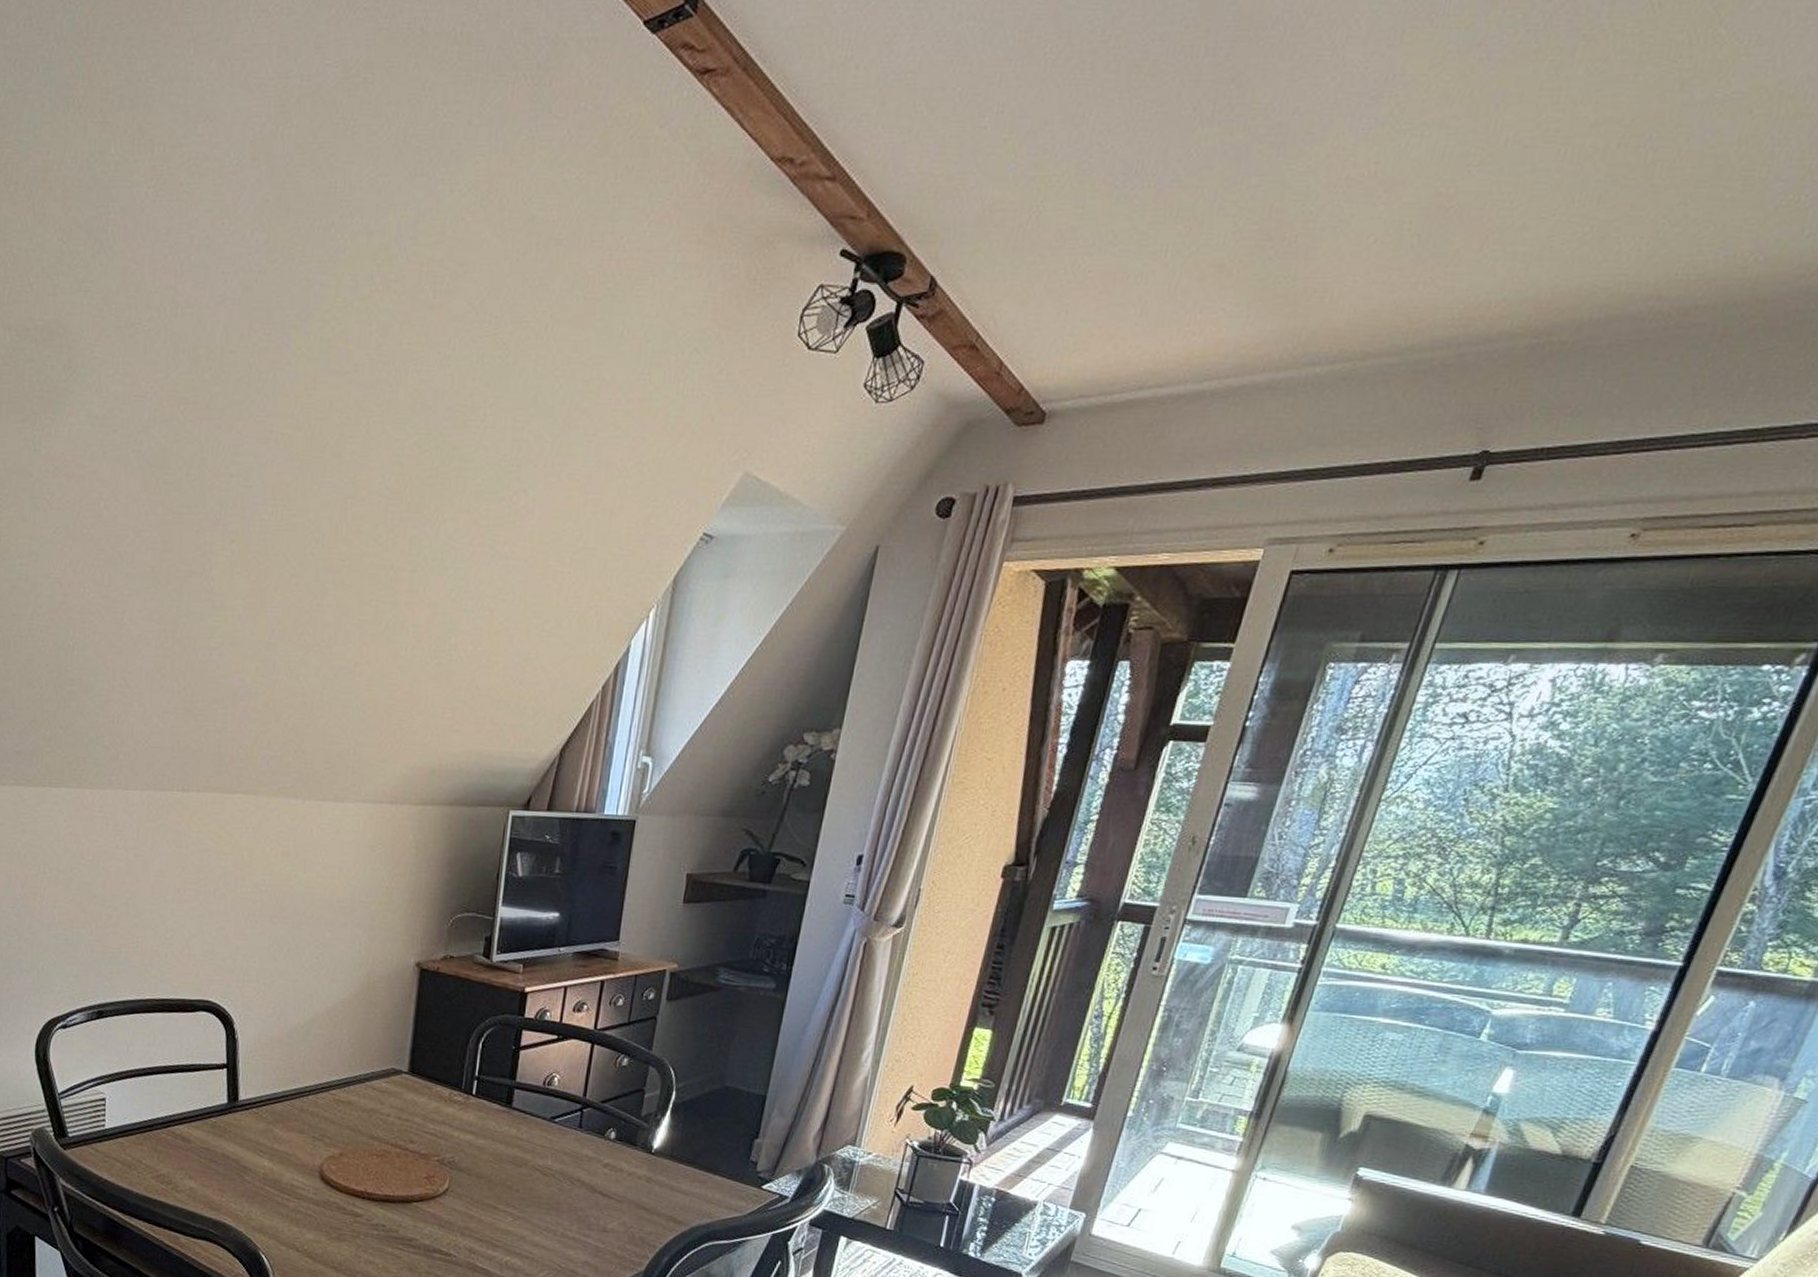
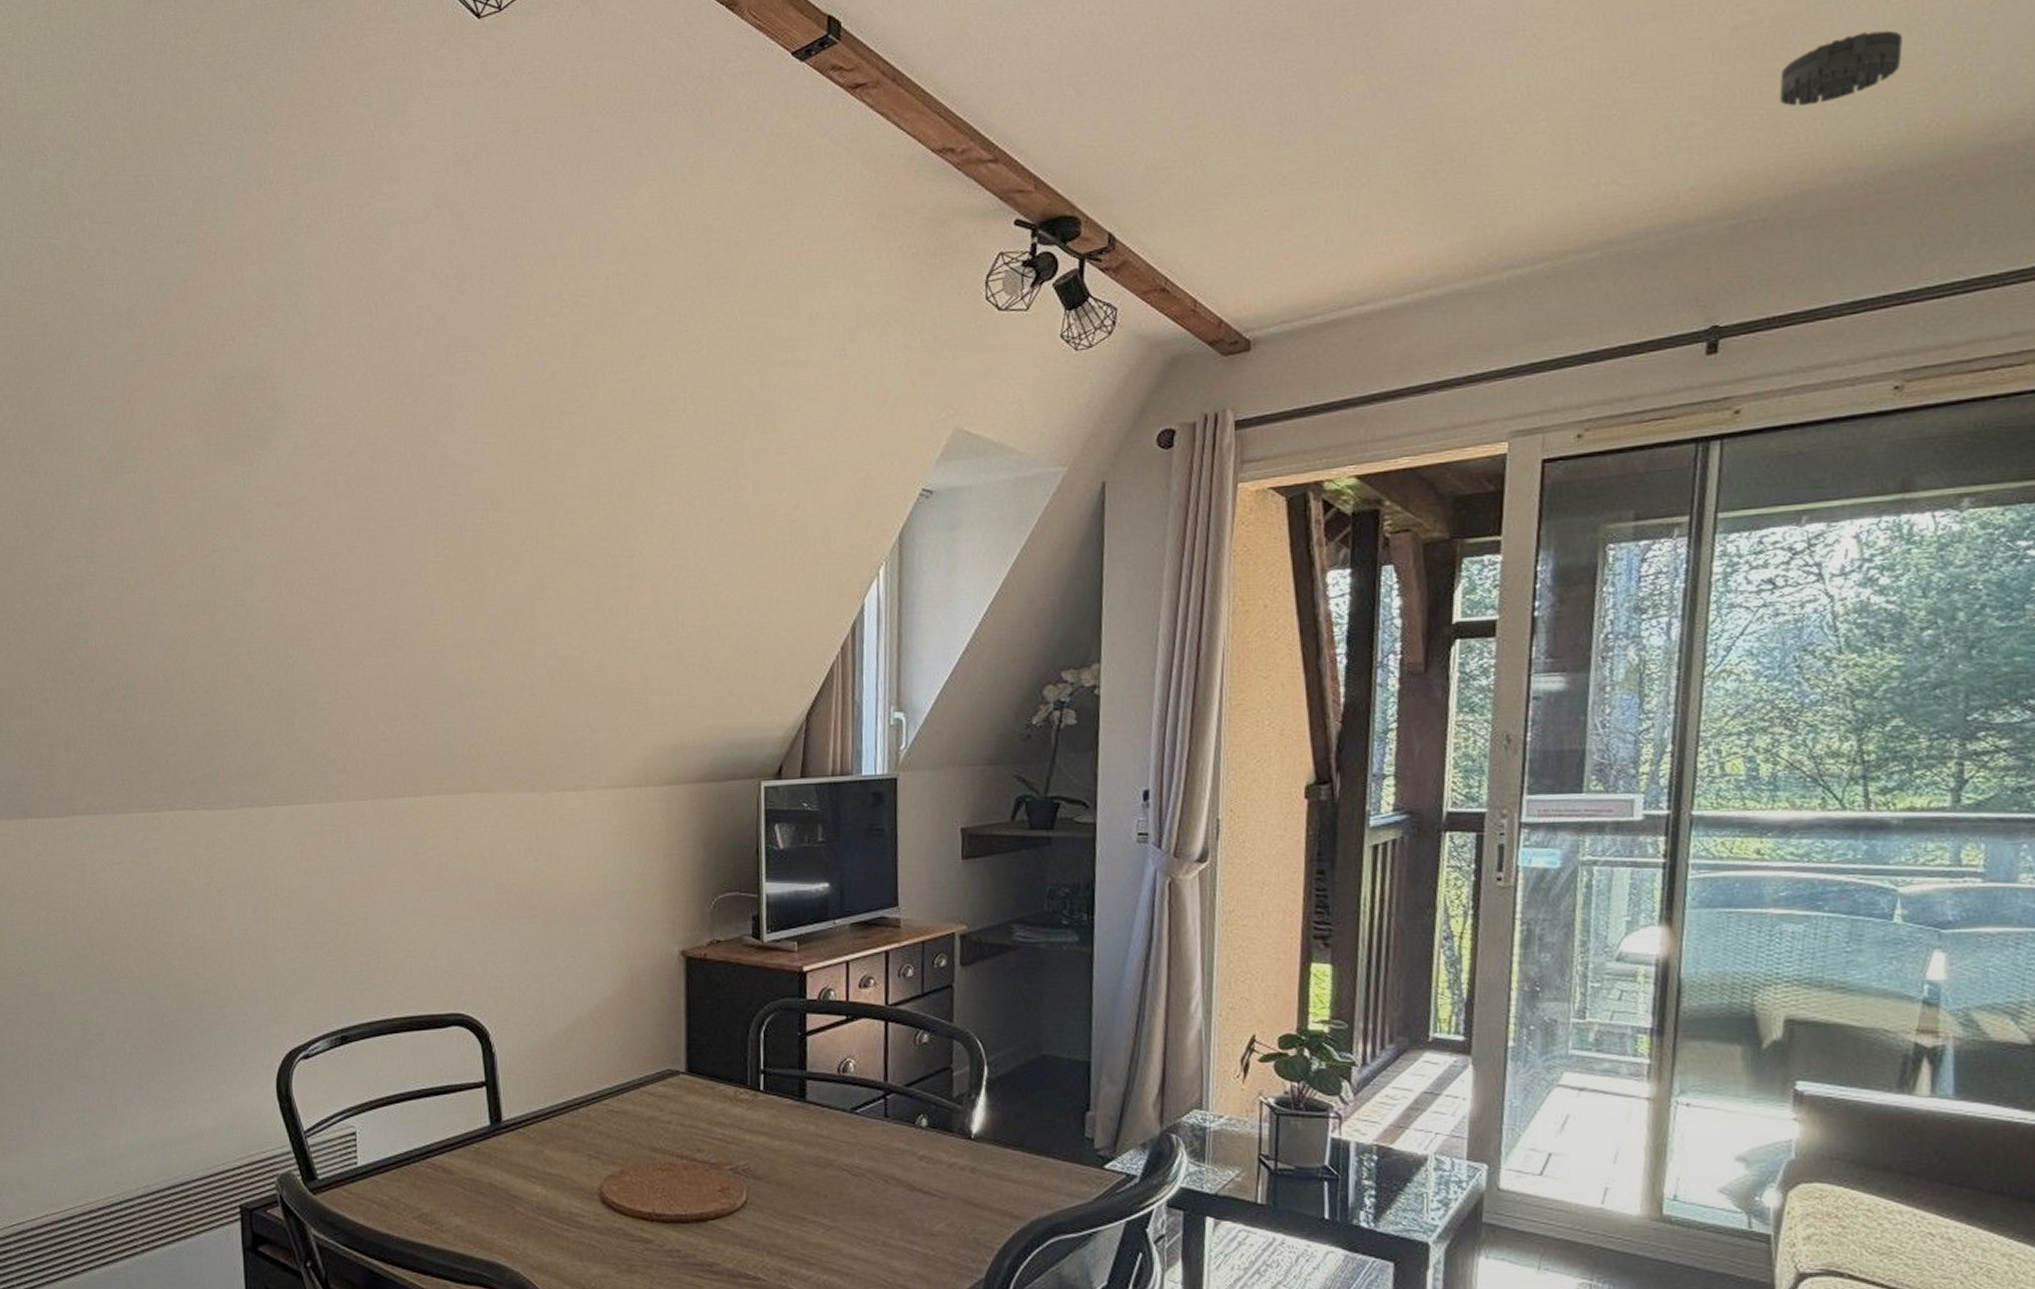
smoke detector: none [1614,145,1753,220] -> present [1779,30,1903,106]

